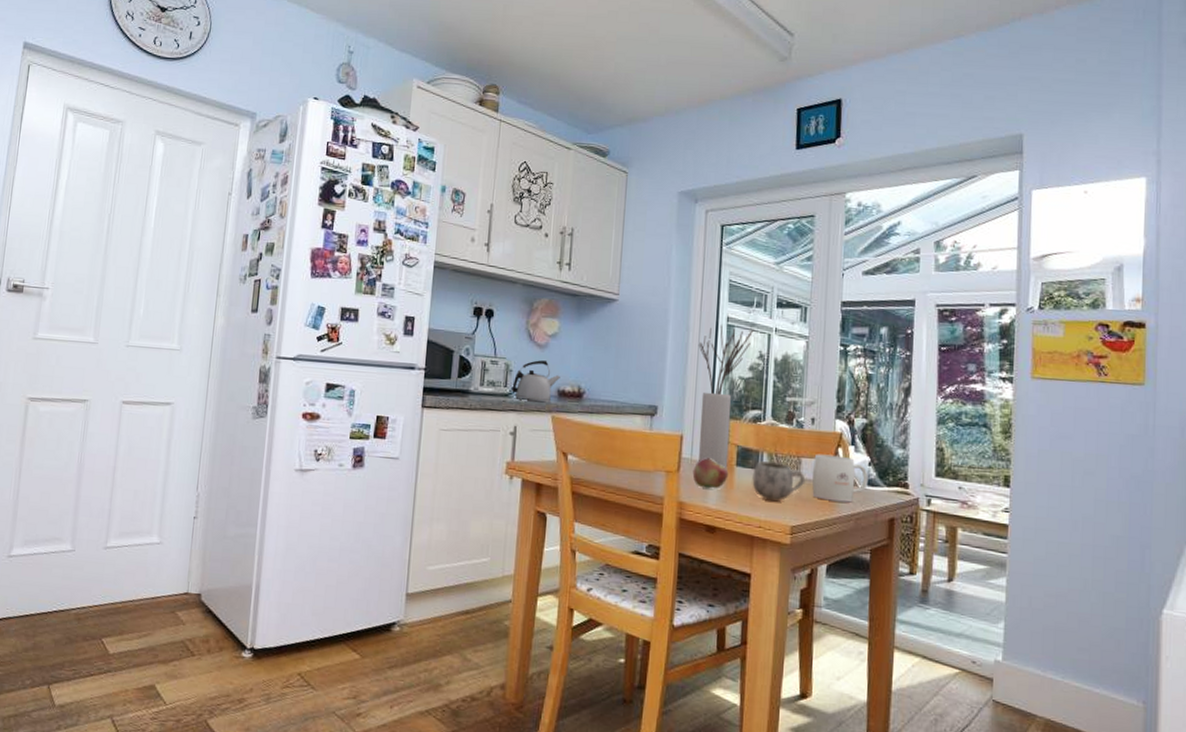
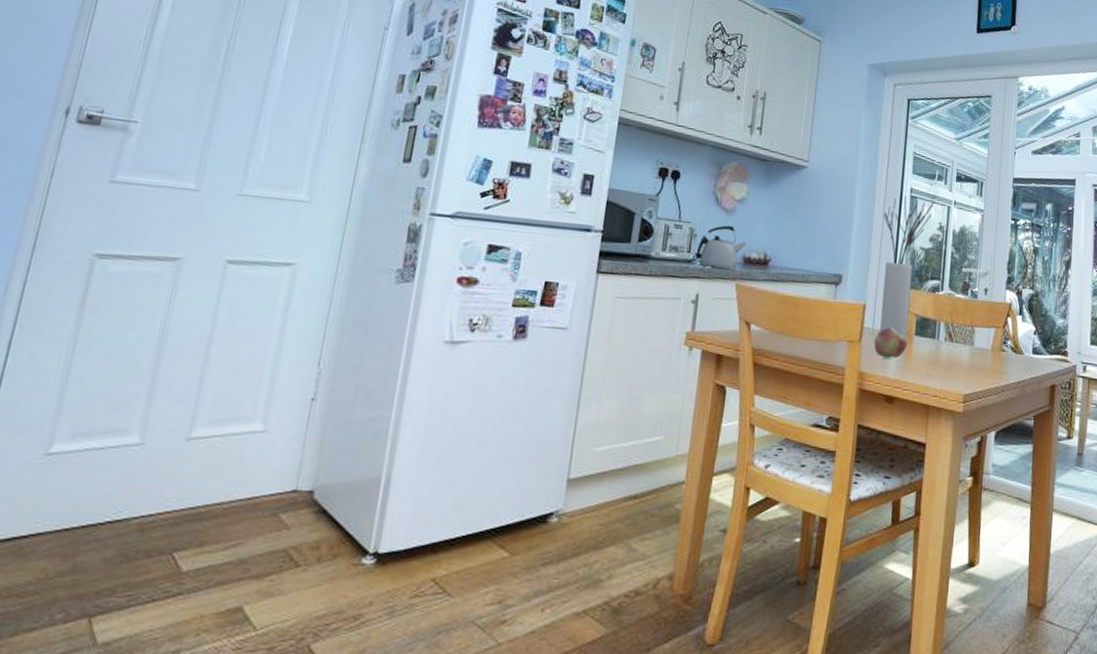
mug: present [752,460,806,502] -> none [929,330,978,371]
mug: present [812,454,868,503] -> none [983,323,1034,371]

